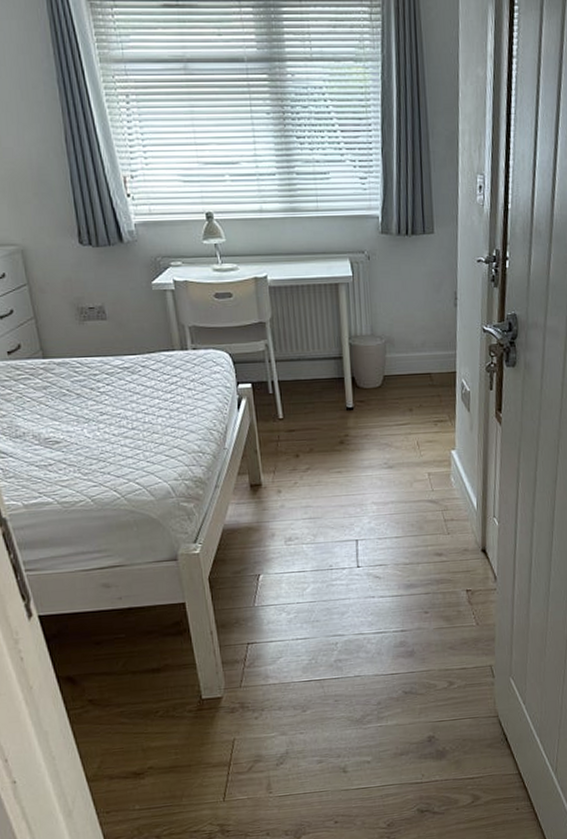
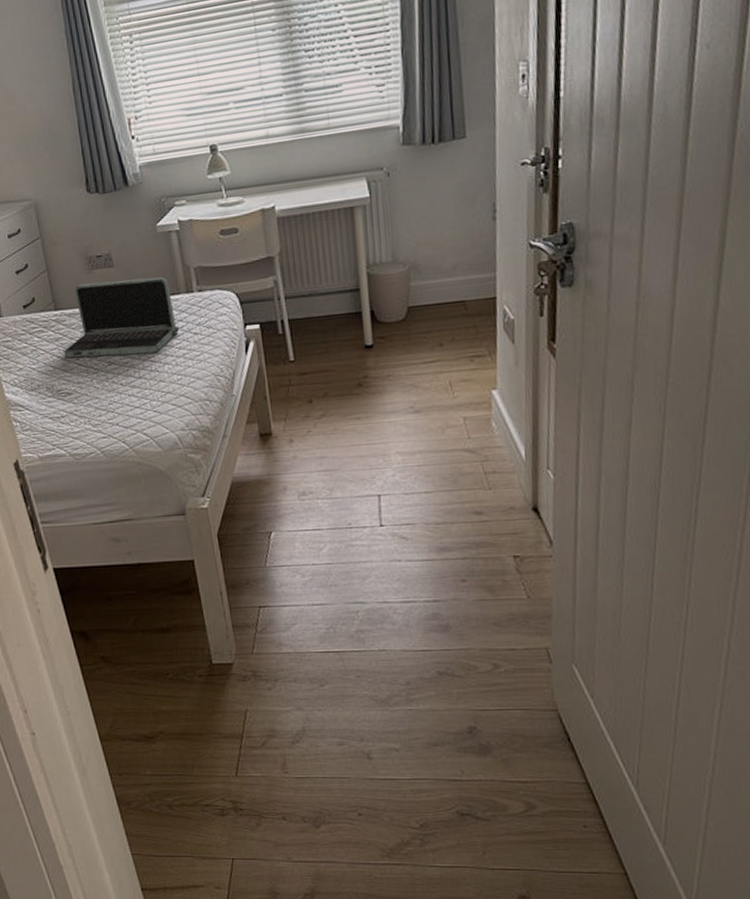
laptop: none [52,332,173,407] -> present [64,277,179,359]

